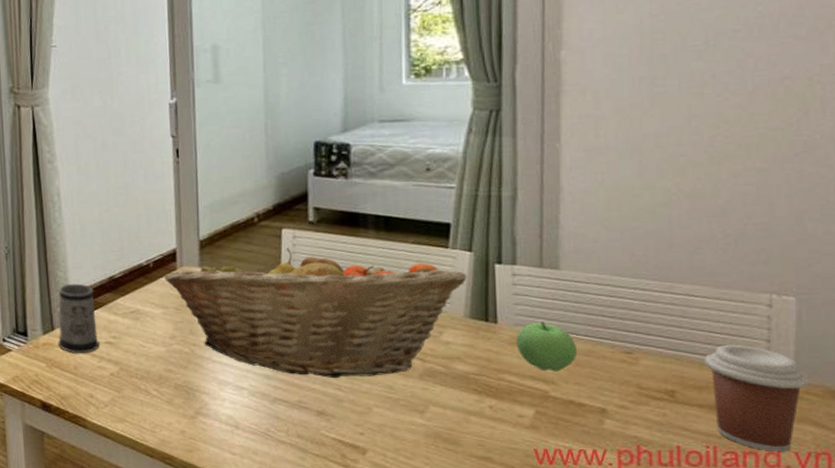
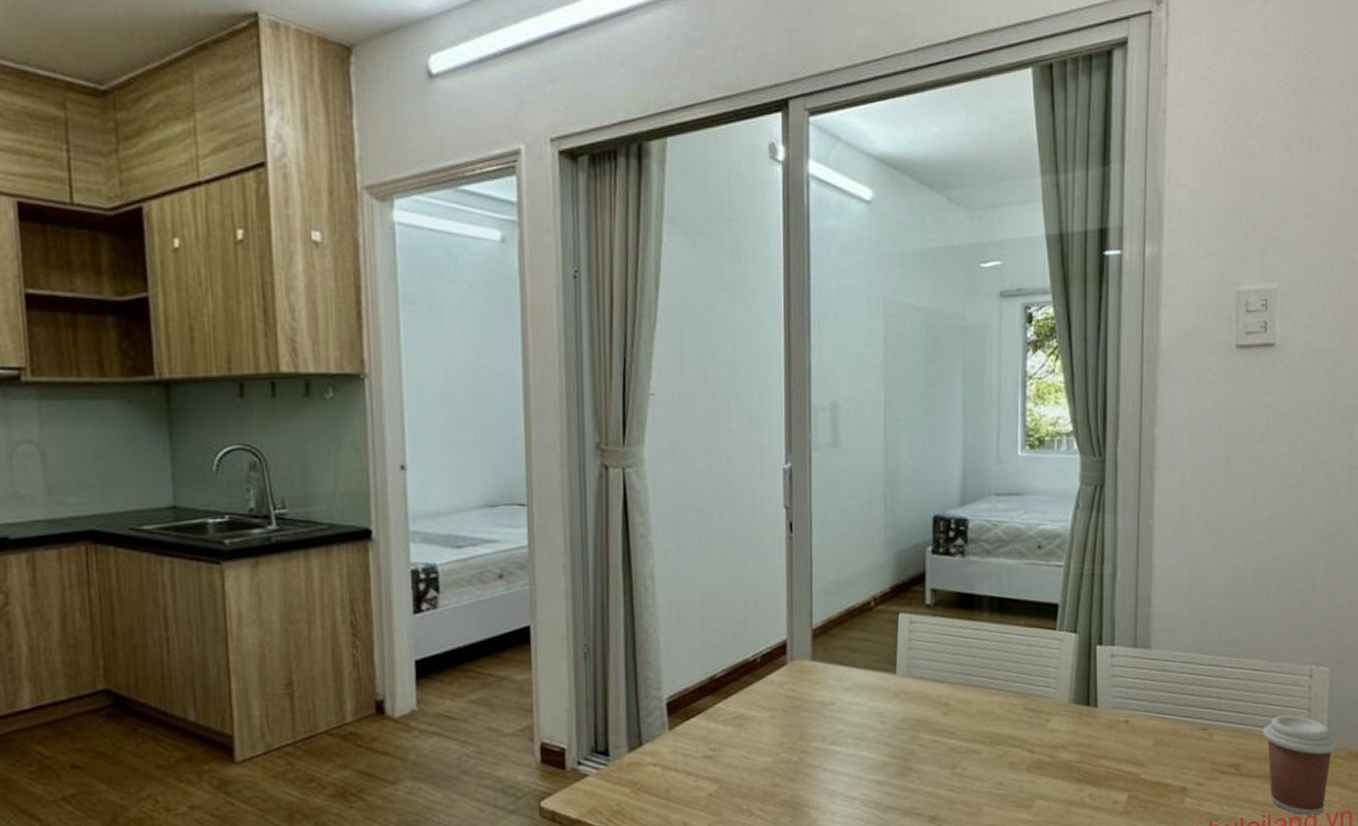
mug: present [58,283,99,353] -> none [646,686,696,773]
fruit basket: present [164,248,467,379] -> none [773,635,1072,779]
apple: present [516,322,578,372] -> none [1113,703,1164,754]

